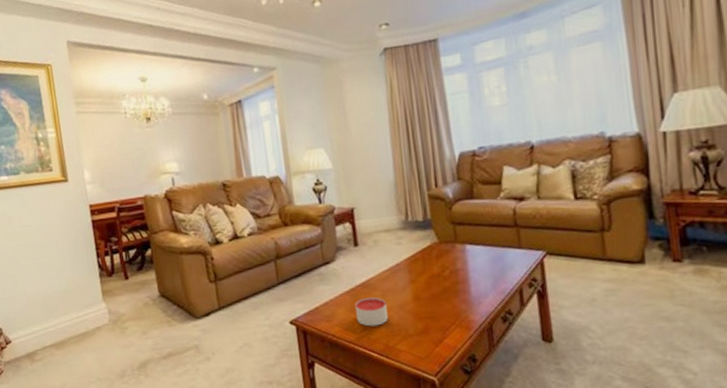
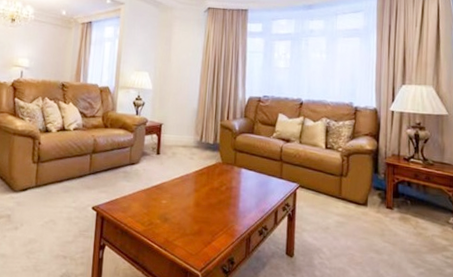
candle: present [355,297,388,327] -> none [147,197,173,222]

